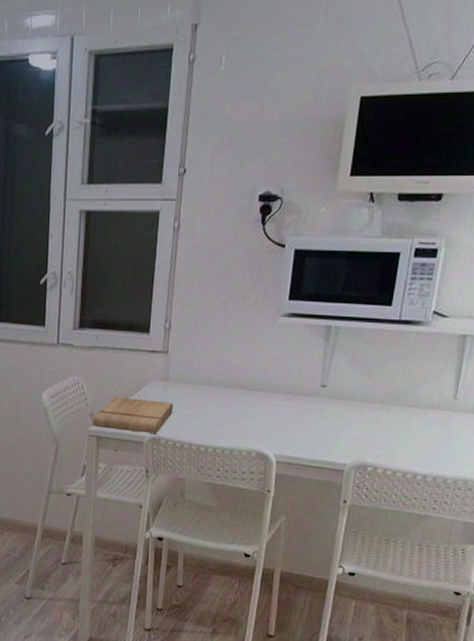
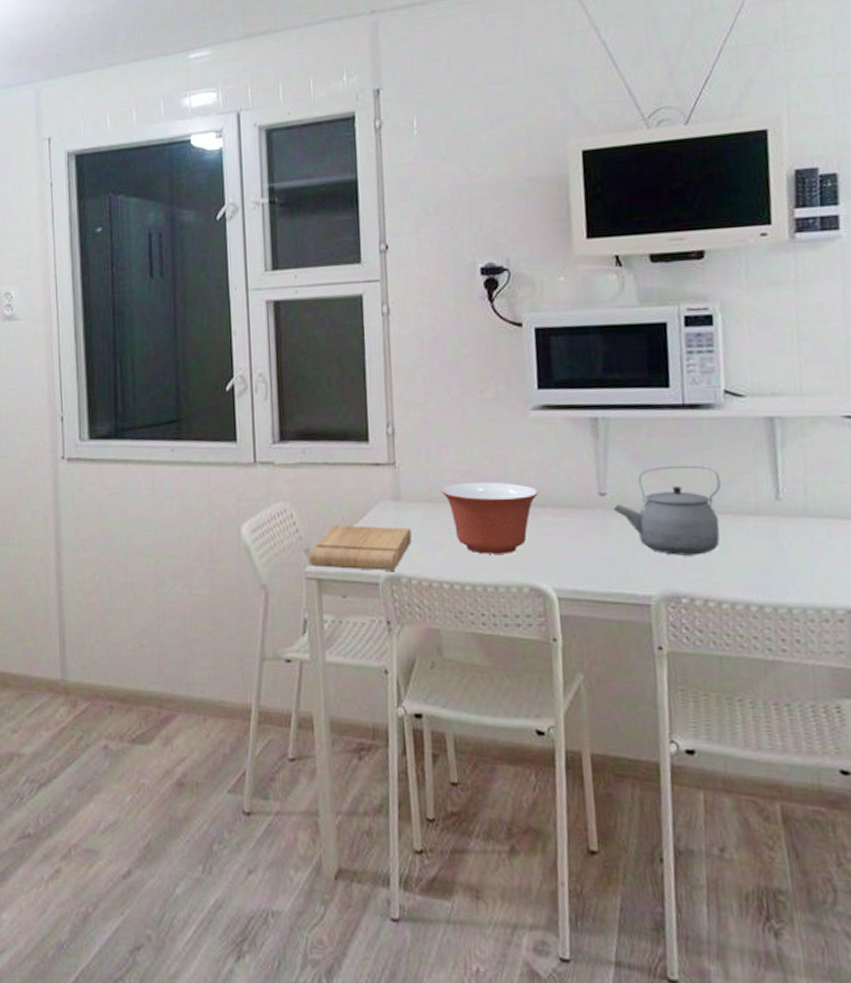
mixing bowl: none [200,370,276,427] -> present [441,482,540,554]
tea kettle: none [330,367,416,437] -> present [614,465,721,556]

